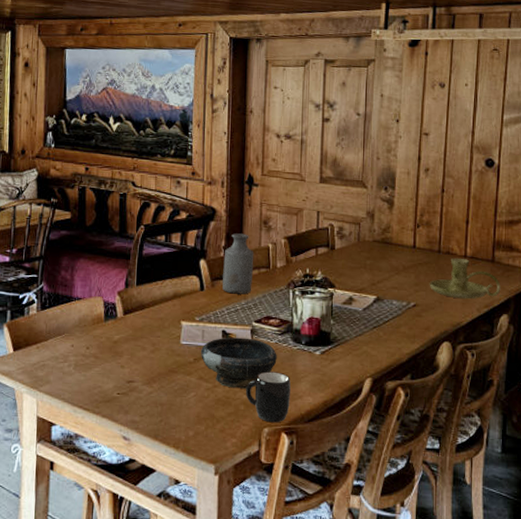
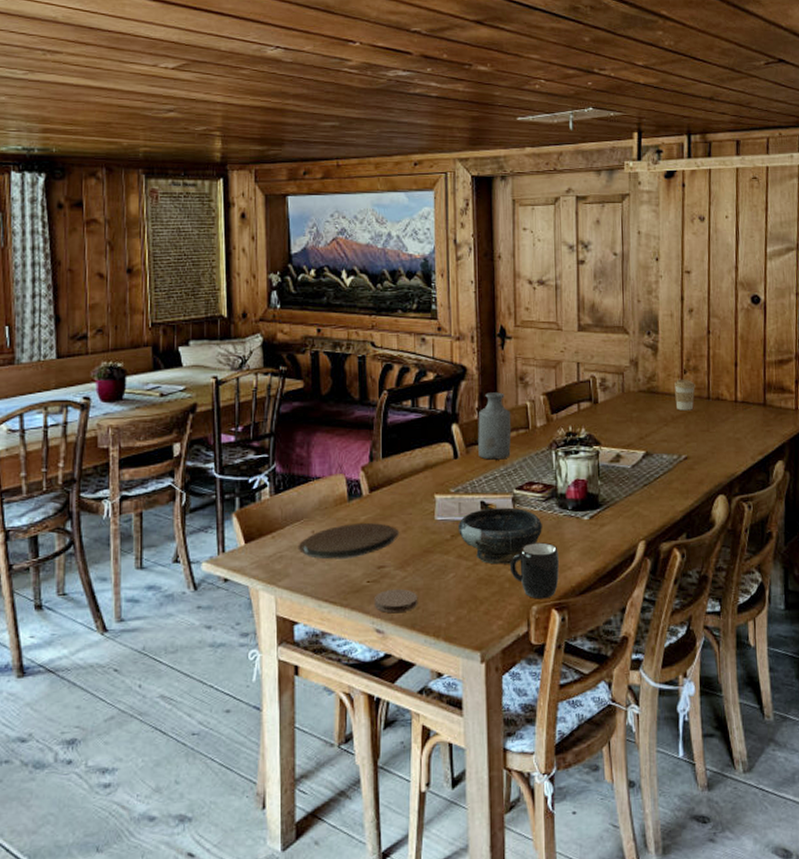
plate: none [58,341,149,372] -> present [298,522,400,560]
coaster: none [122,402,162,424] -> present [374,588,418,614]
coffee cup: none [406,232,427,262] -> present [673,379,695,411]
candle holder: present [429,257,501,299] -> none [700,403,775,448]

